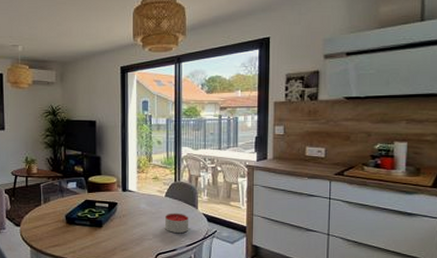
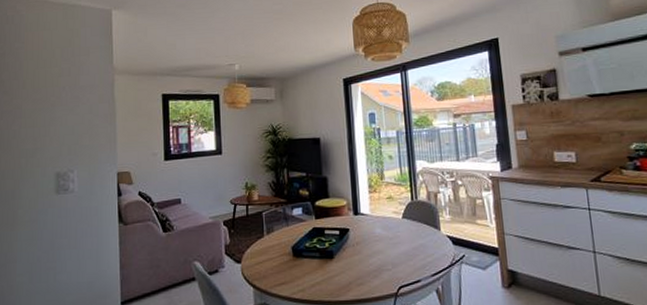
candle: present [164,212,189,233] -> none [403,236,433,260]

